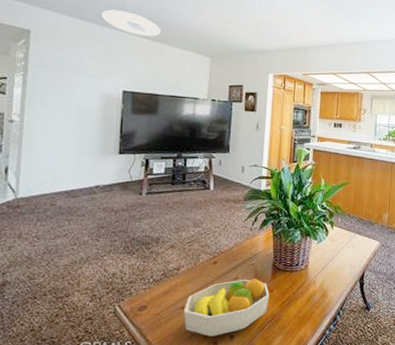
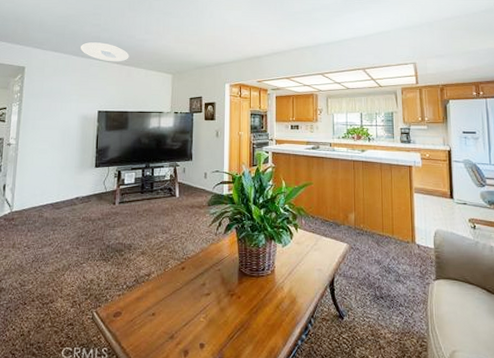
fruit bowl: present [183,279,270,336] -> none [154,285,237,345]

